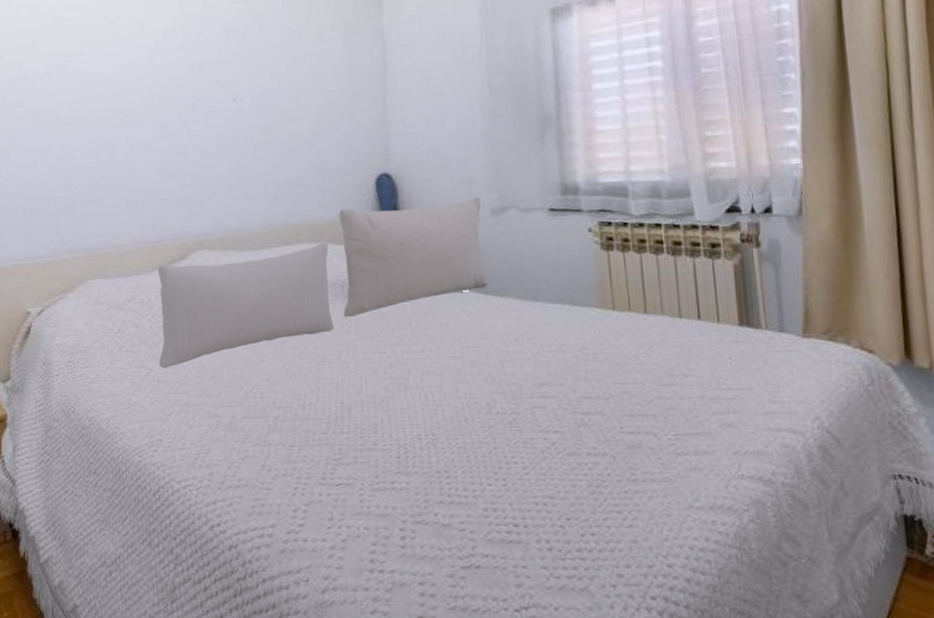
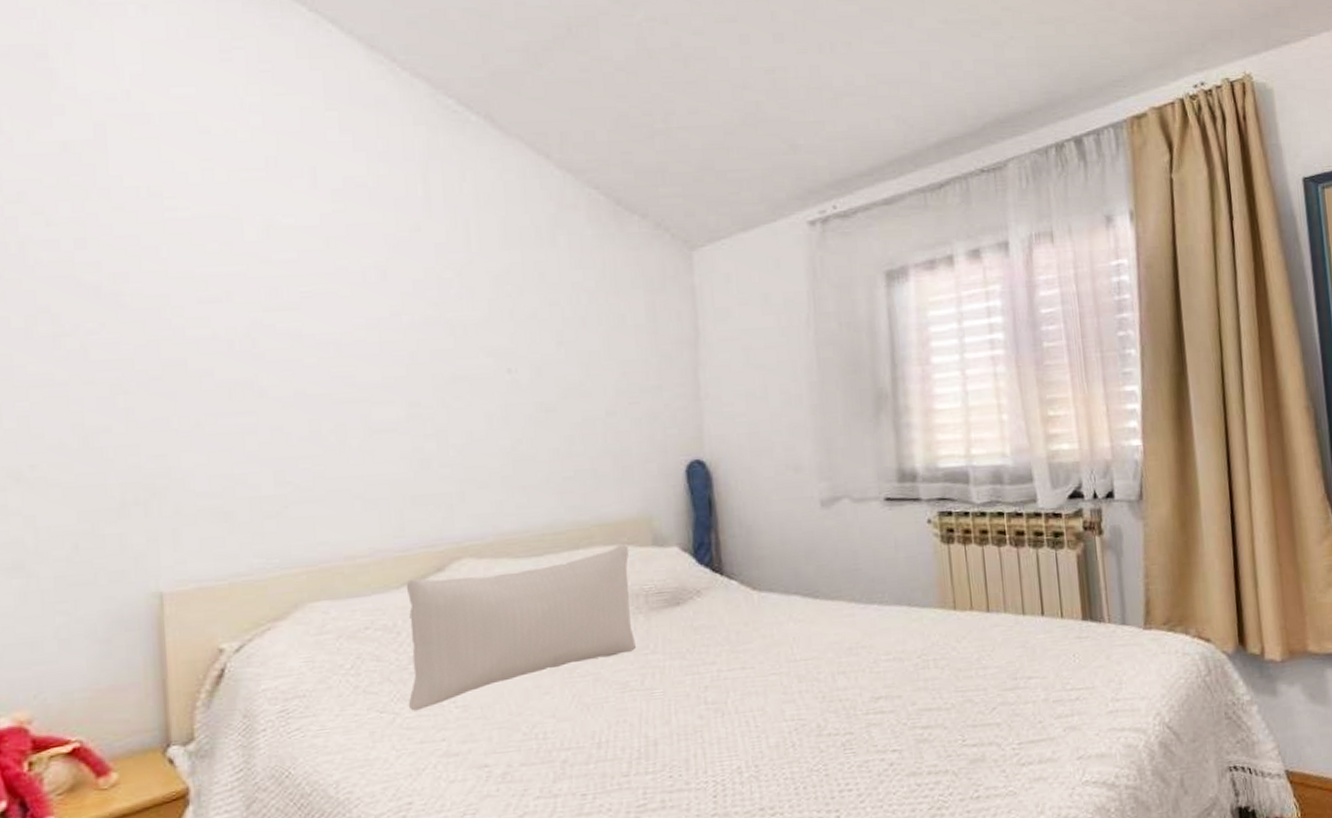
pillow: present [338,197,488,318] -> none [641,486,817,635]

